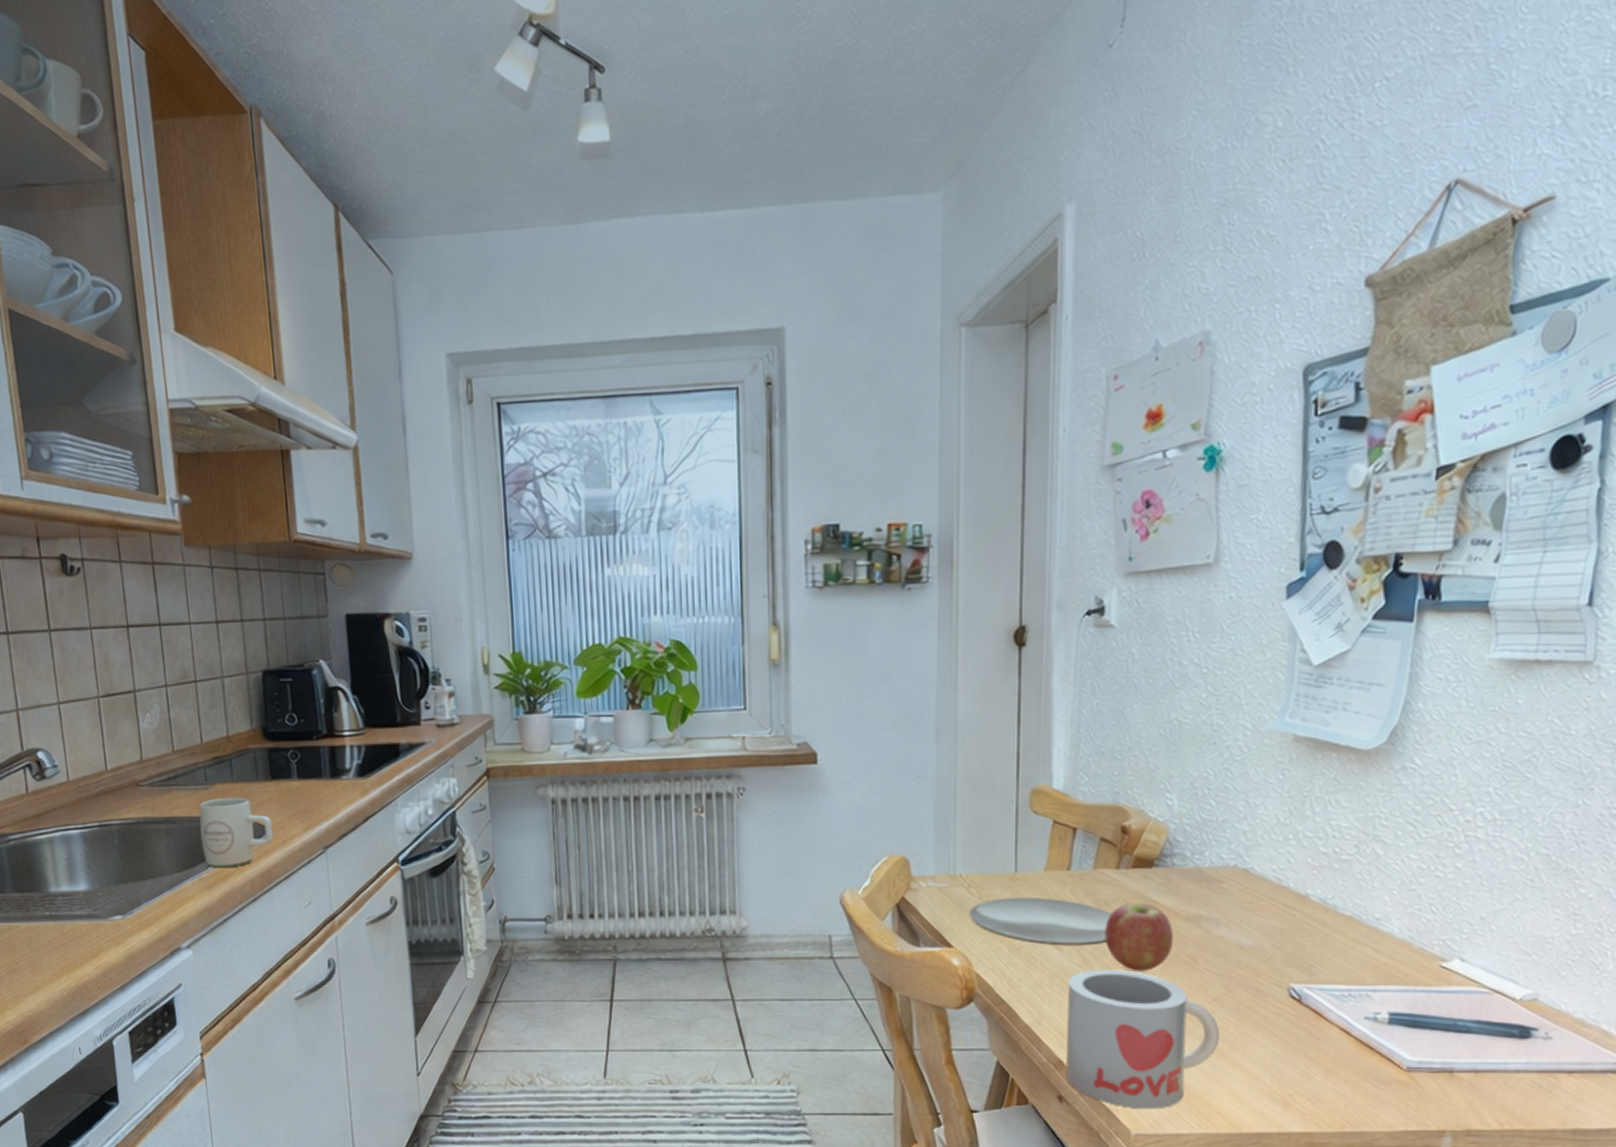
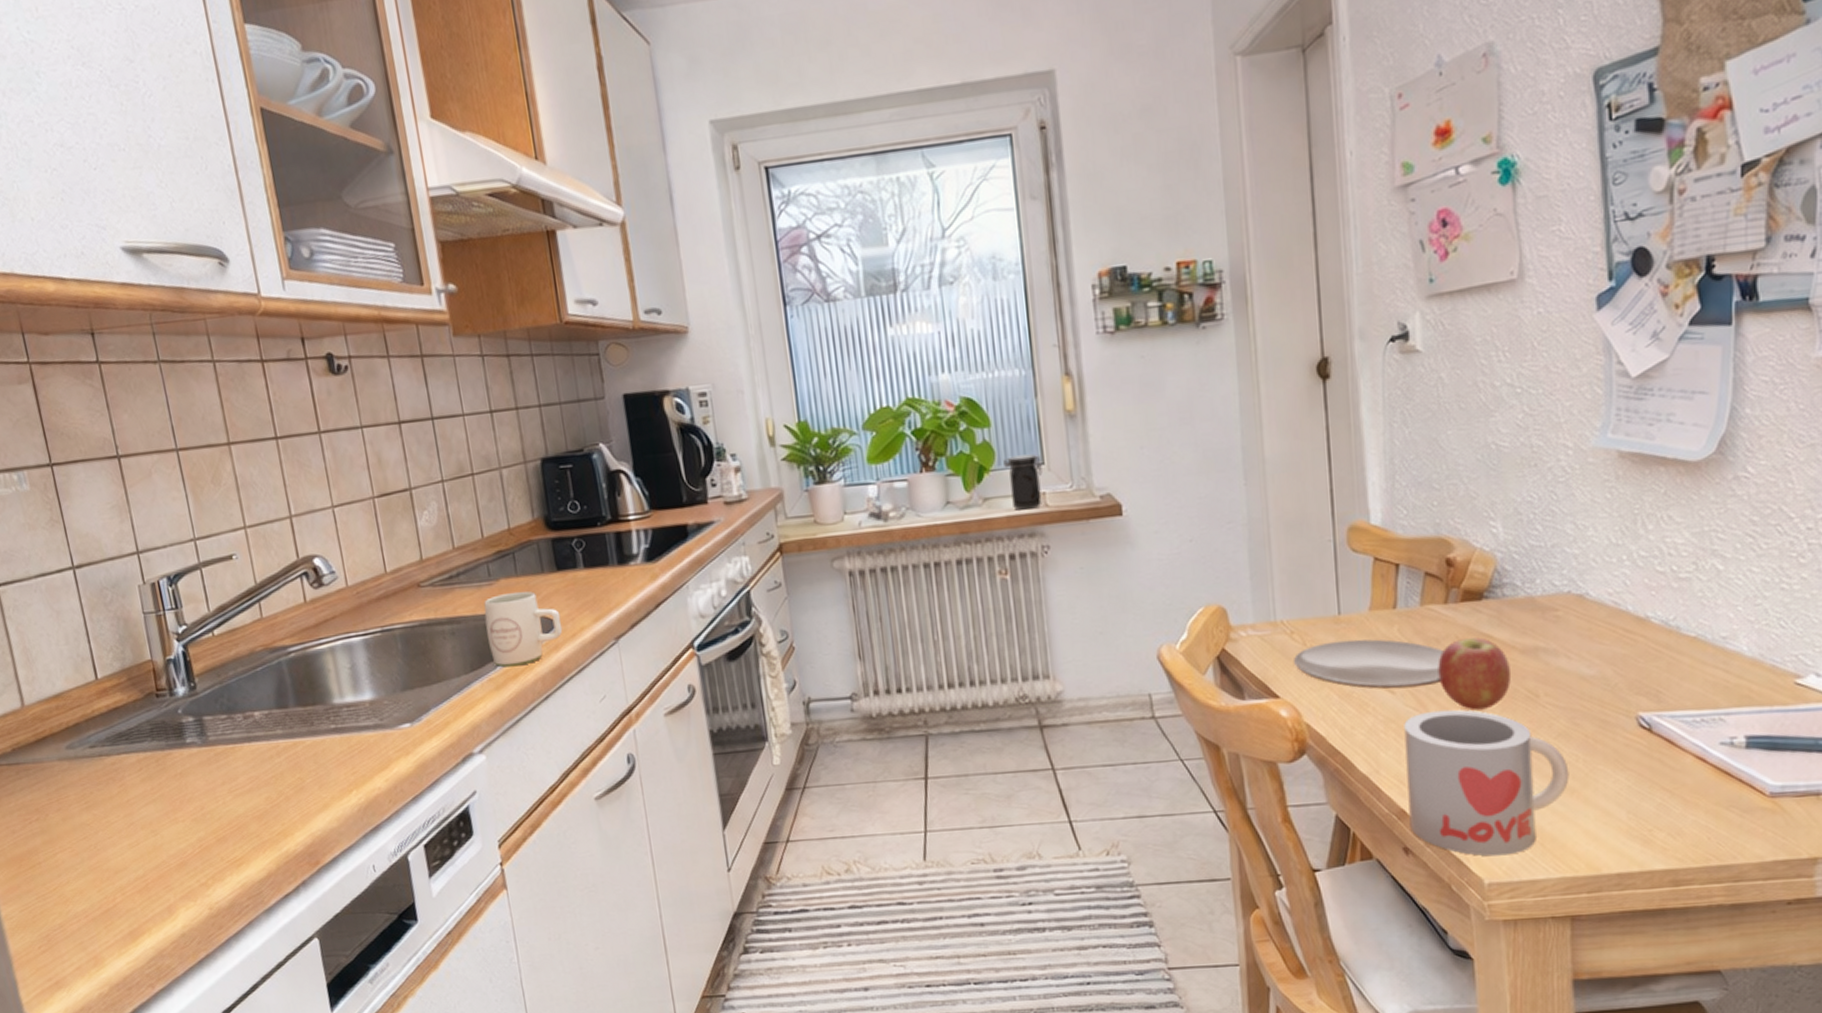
jar: none [707,699,745,752] -> present [1003,454,1043,511]

